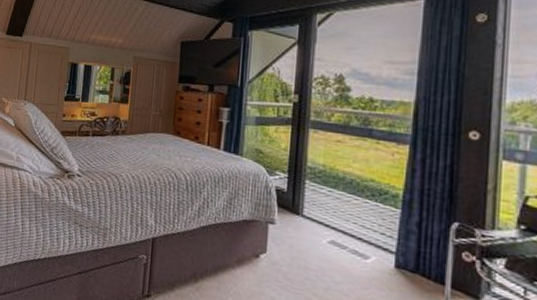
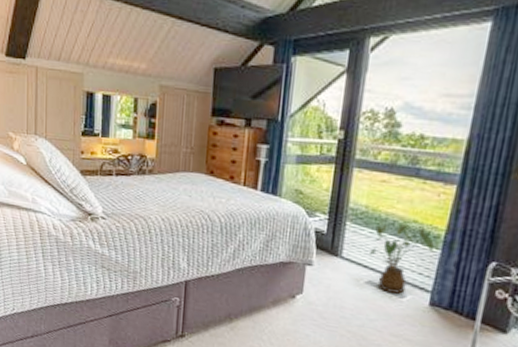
house plant: none [329,181,395,255] -> present [368,223,435,294]

